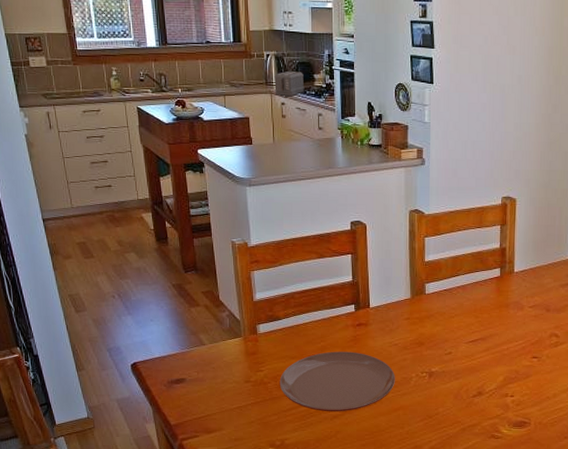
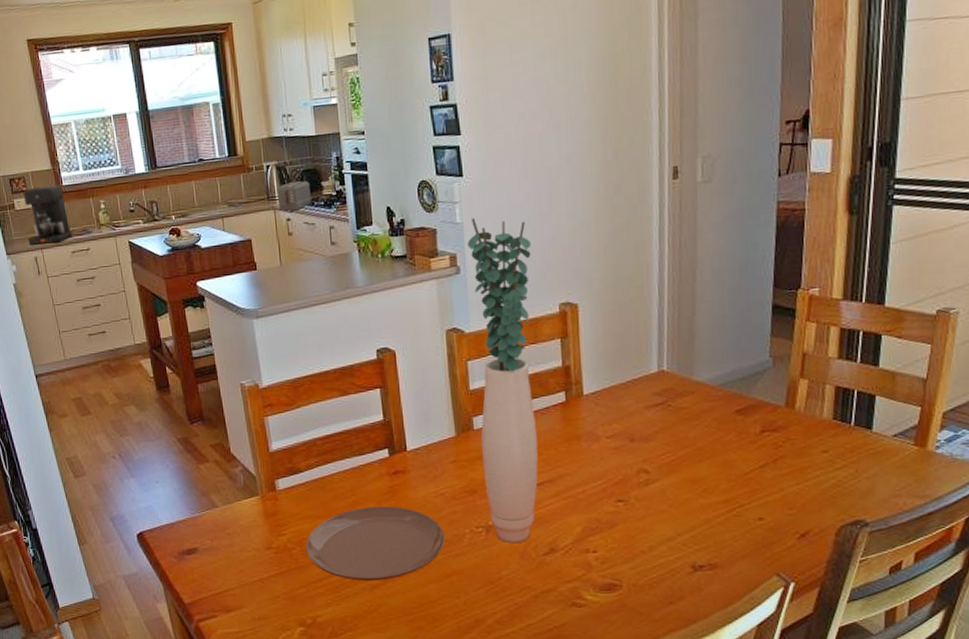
coffee maker: none [38,48,85,102] -> present [23,184,73,245]
vase: none [431,120,484,387] -> present [467,218,539,544]

